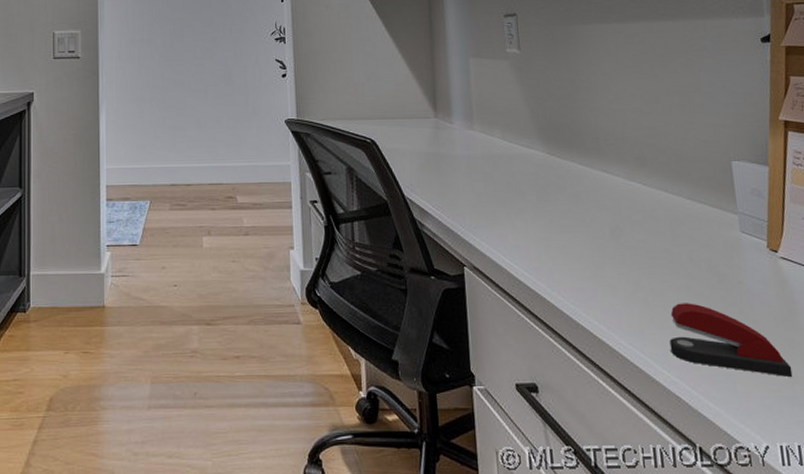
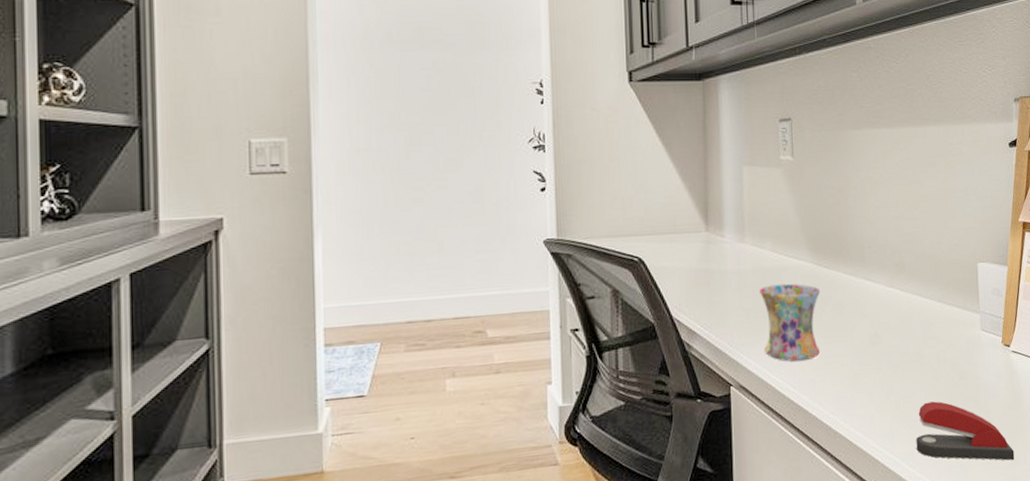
mug: none [490,171,557,249] -> present [760,283,821,362]

